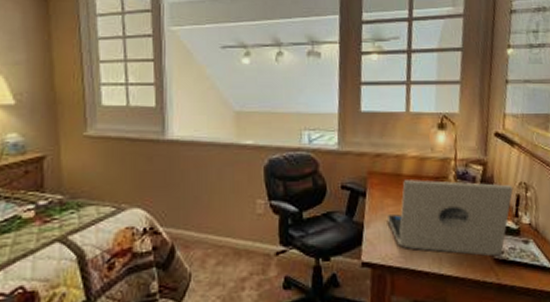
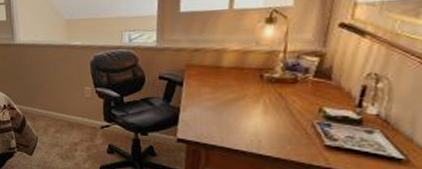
laptop: present [388,179,514,257] -> none [205,71,359,143]

